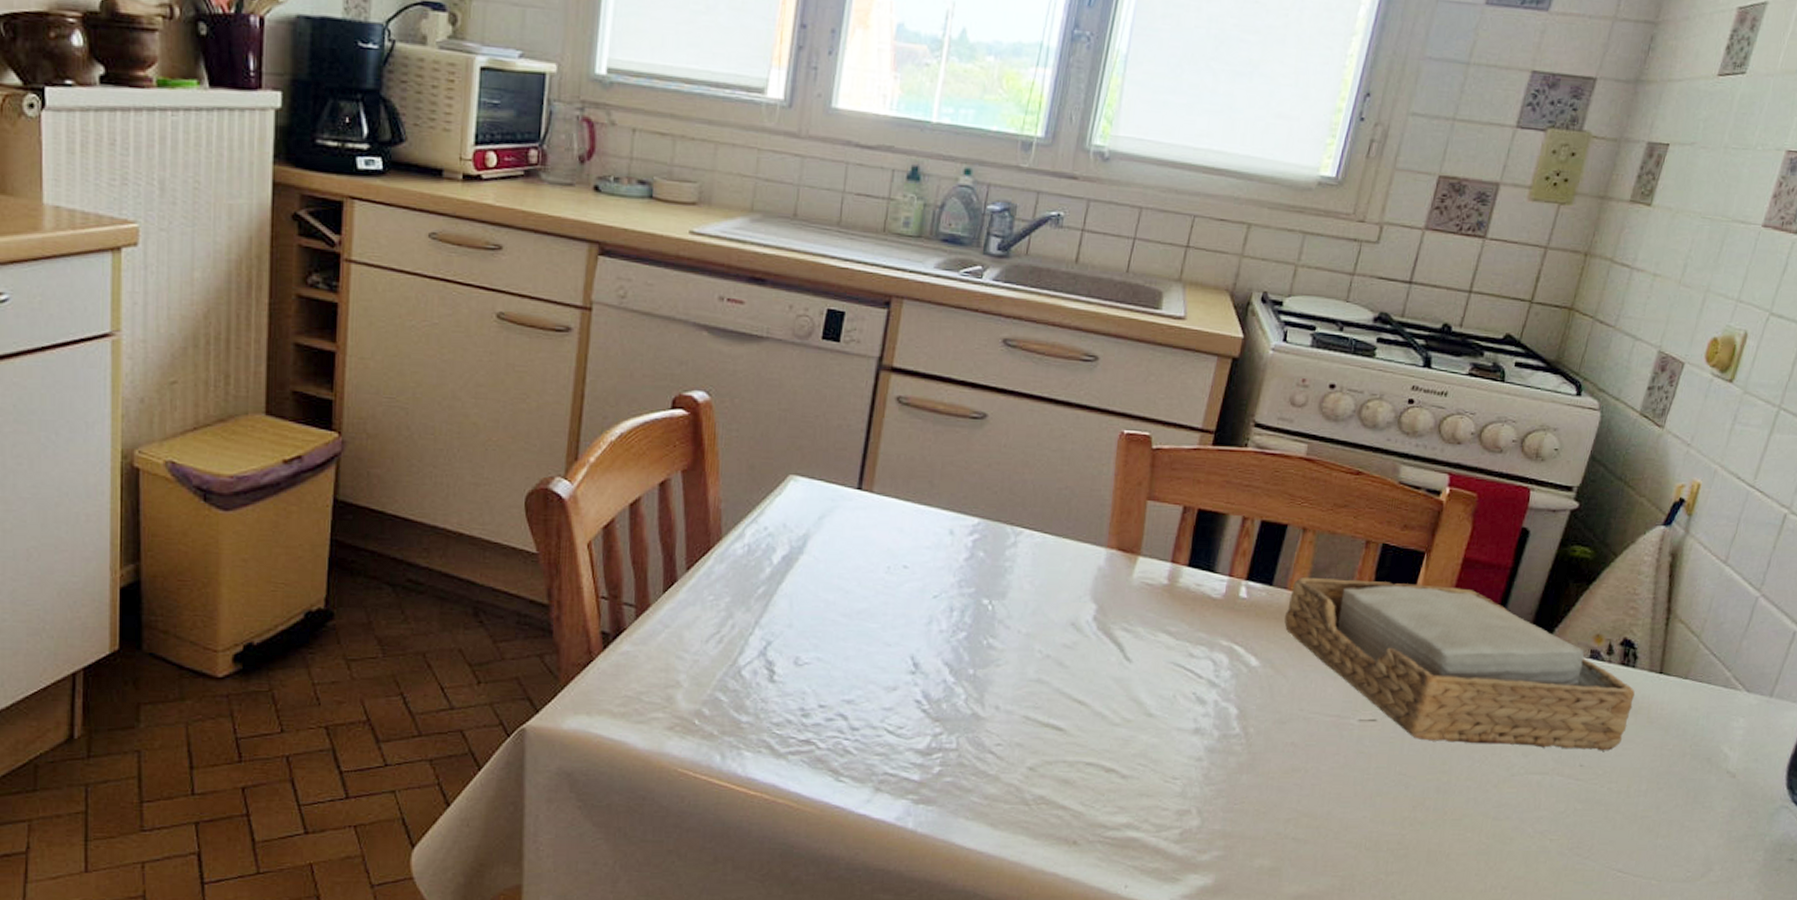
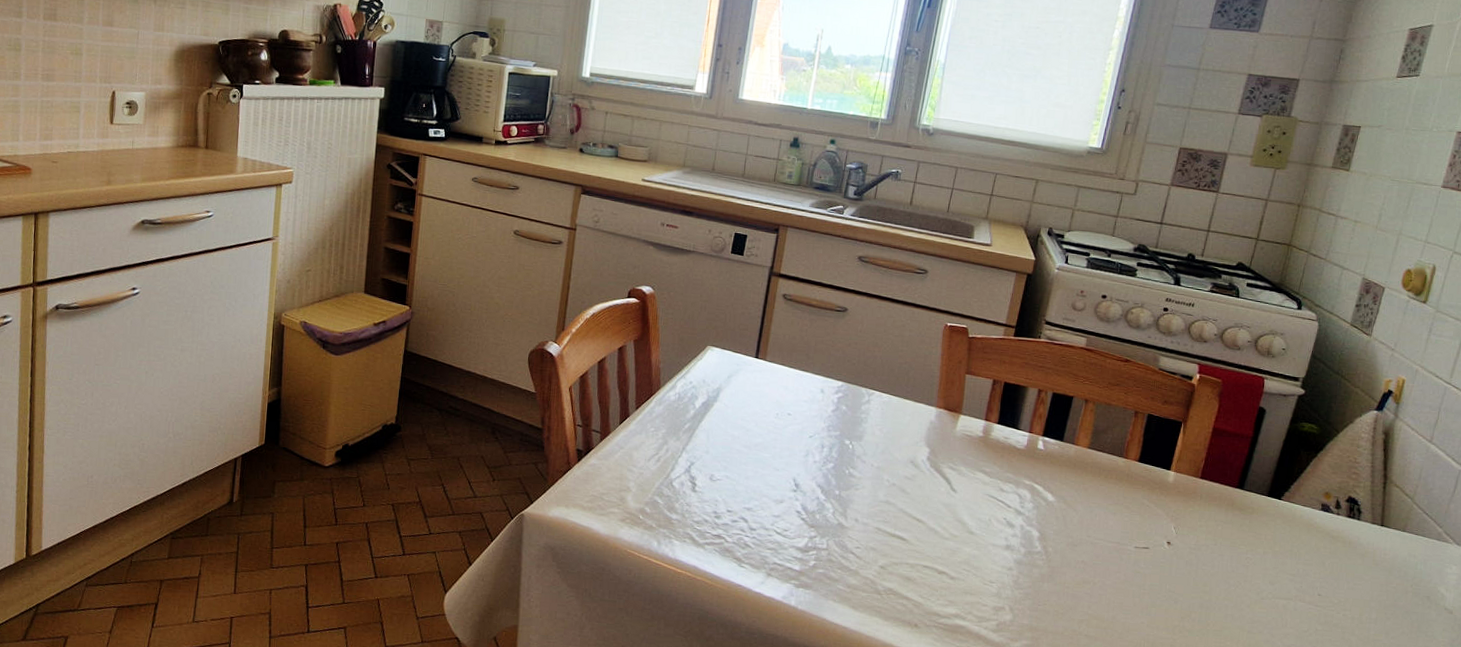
napkin holder: present [1284,576,1635,751] -> none [1073,435,1361,585]

